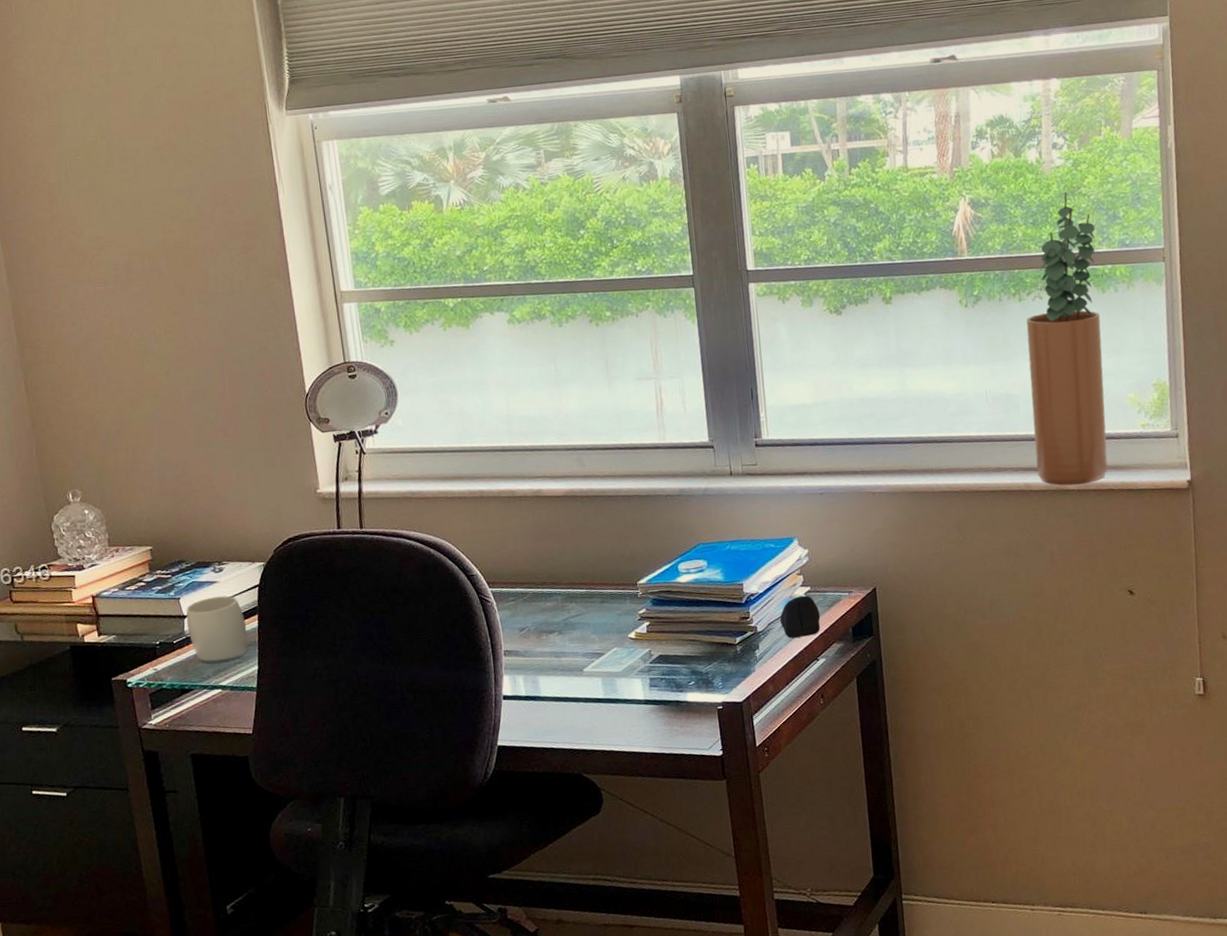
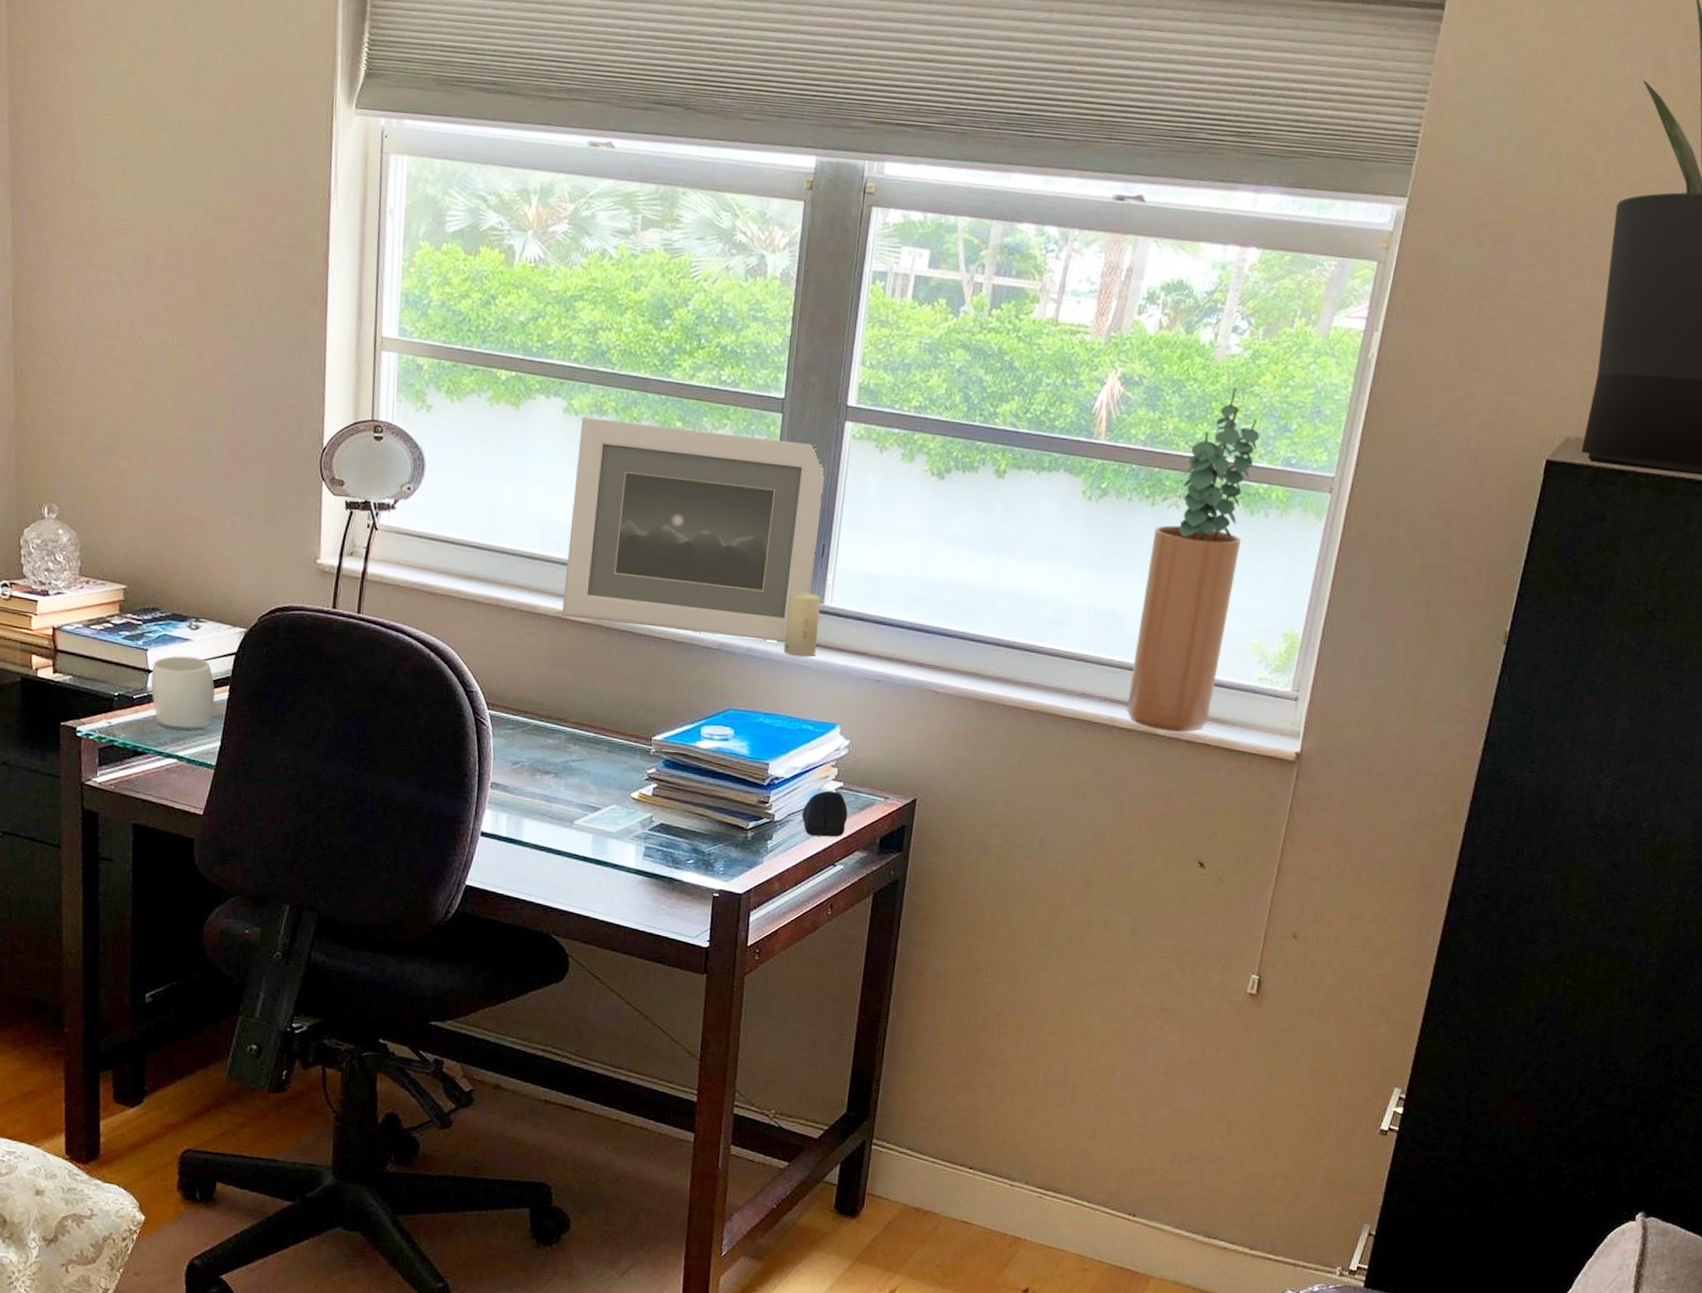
picture frame: none [525,307,749,494] -> present [562,417,826,642]
candle: none [730,432,764,488] -> present [783,592,821,658]

